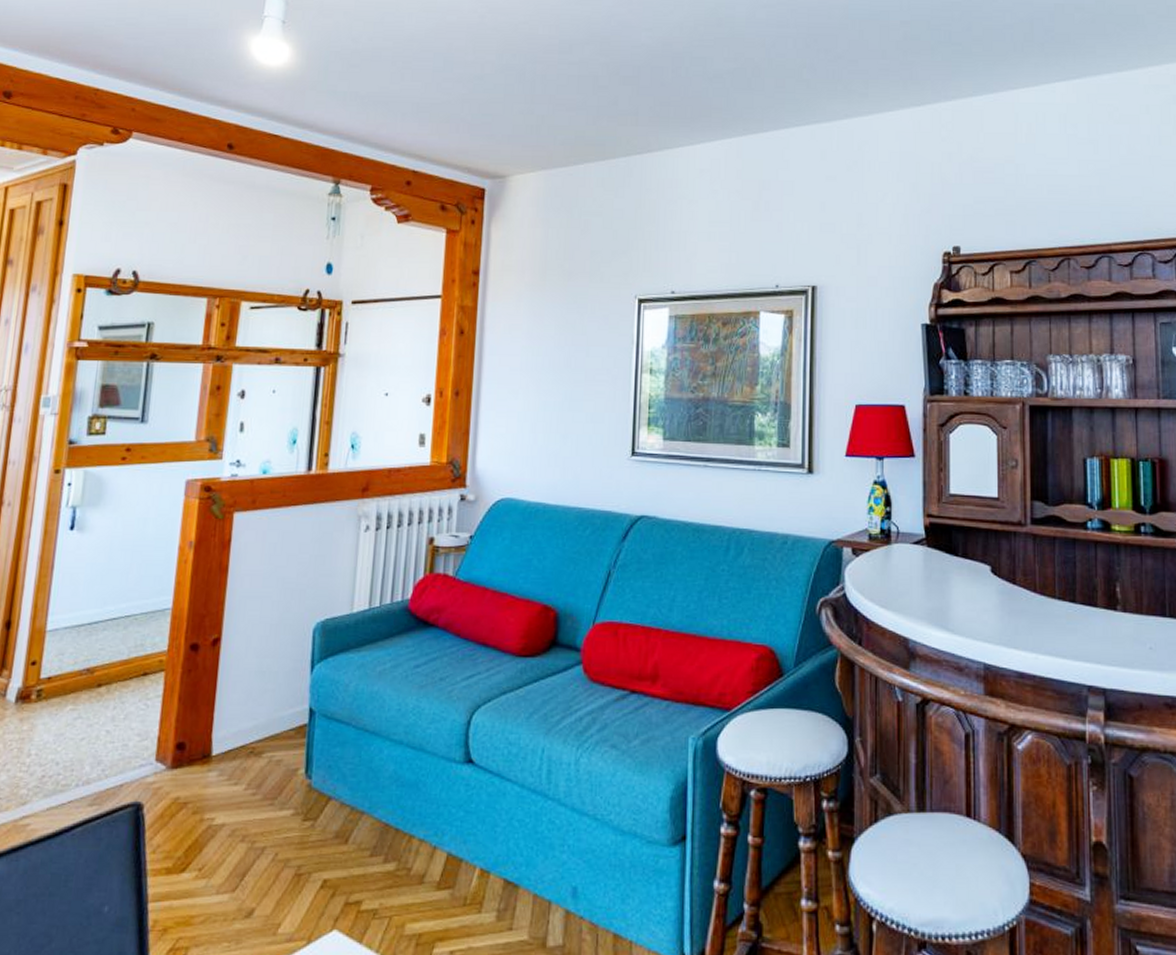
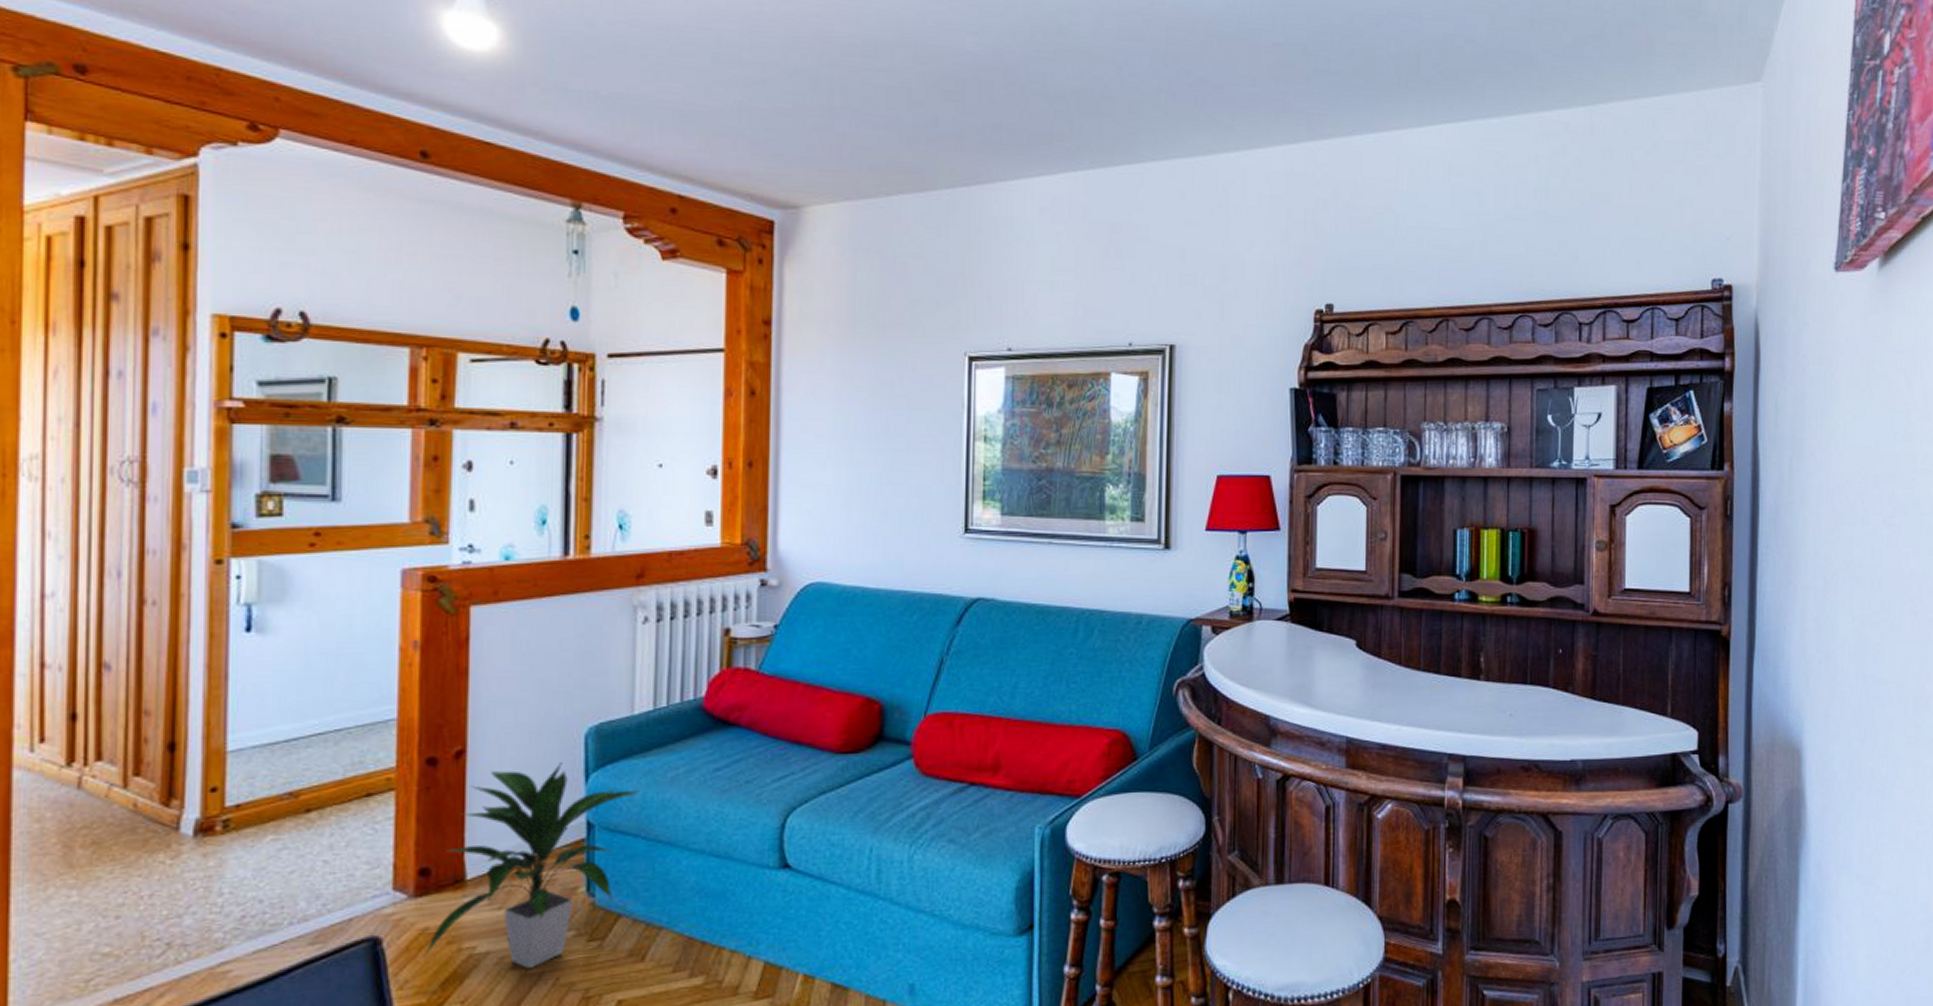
indoor plant: none [173,653,354,843] -> present [423,763,641,970]

